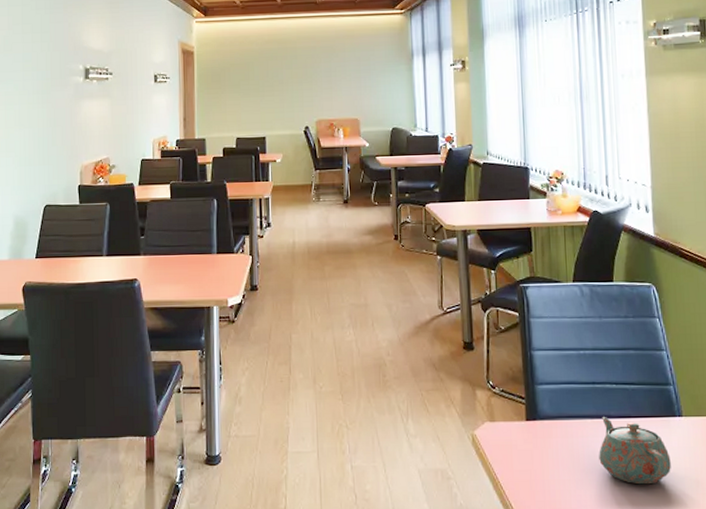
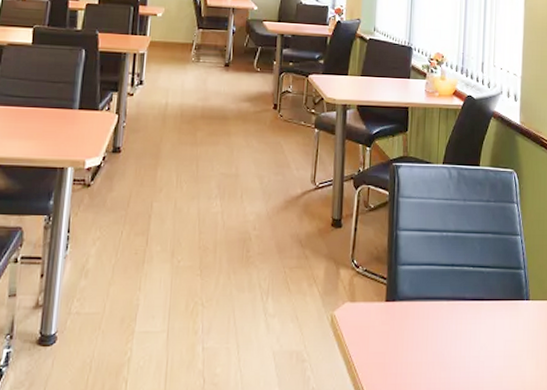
teapot: present [599,417,671,485] -> none [451,299,516,367]

